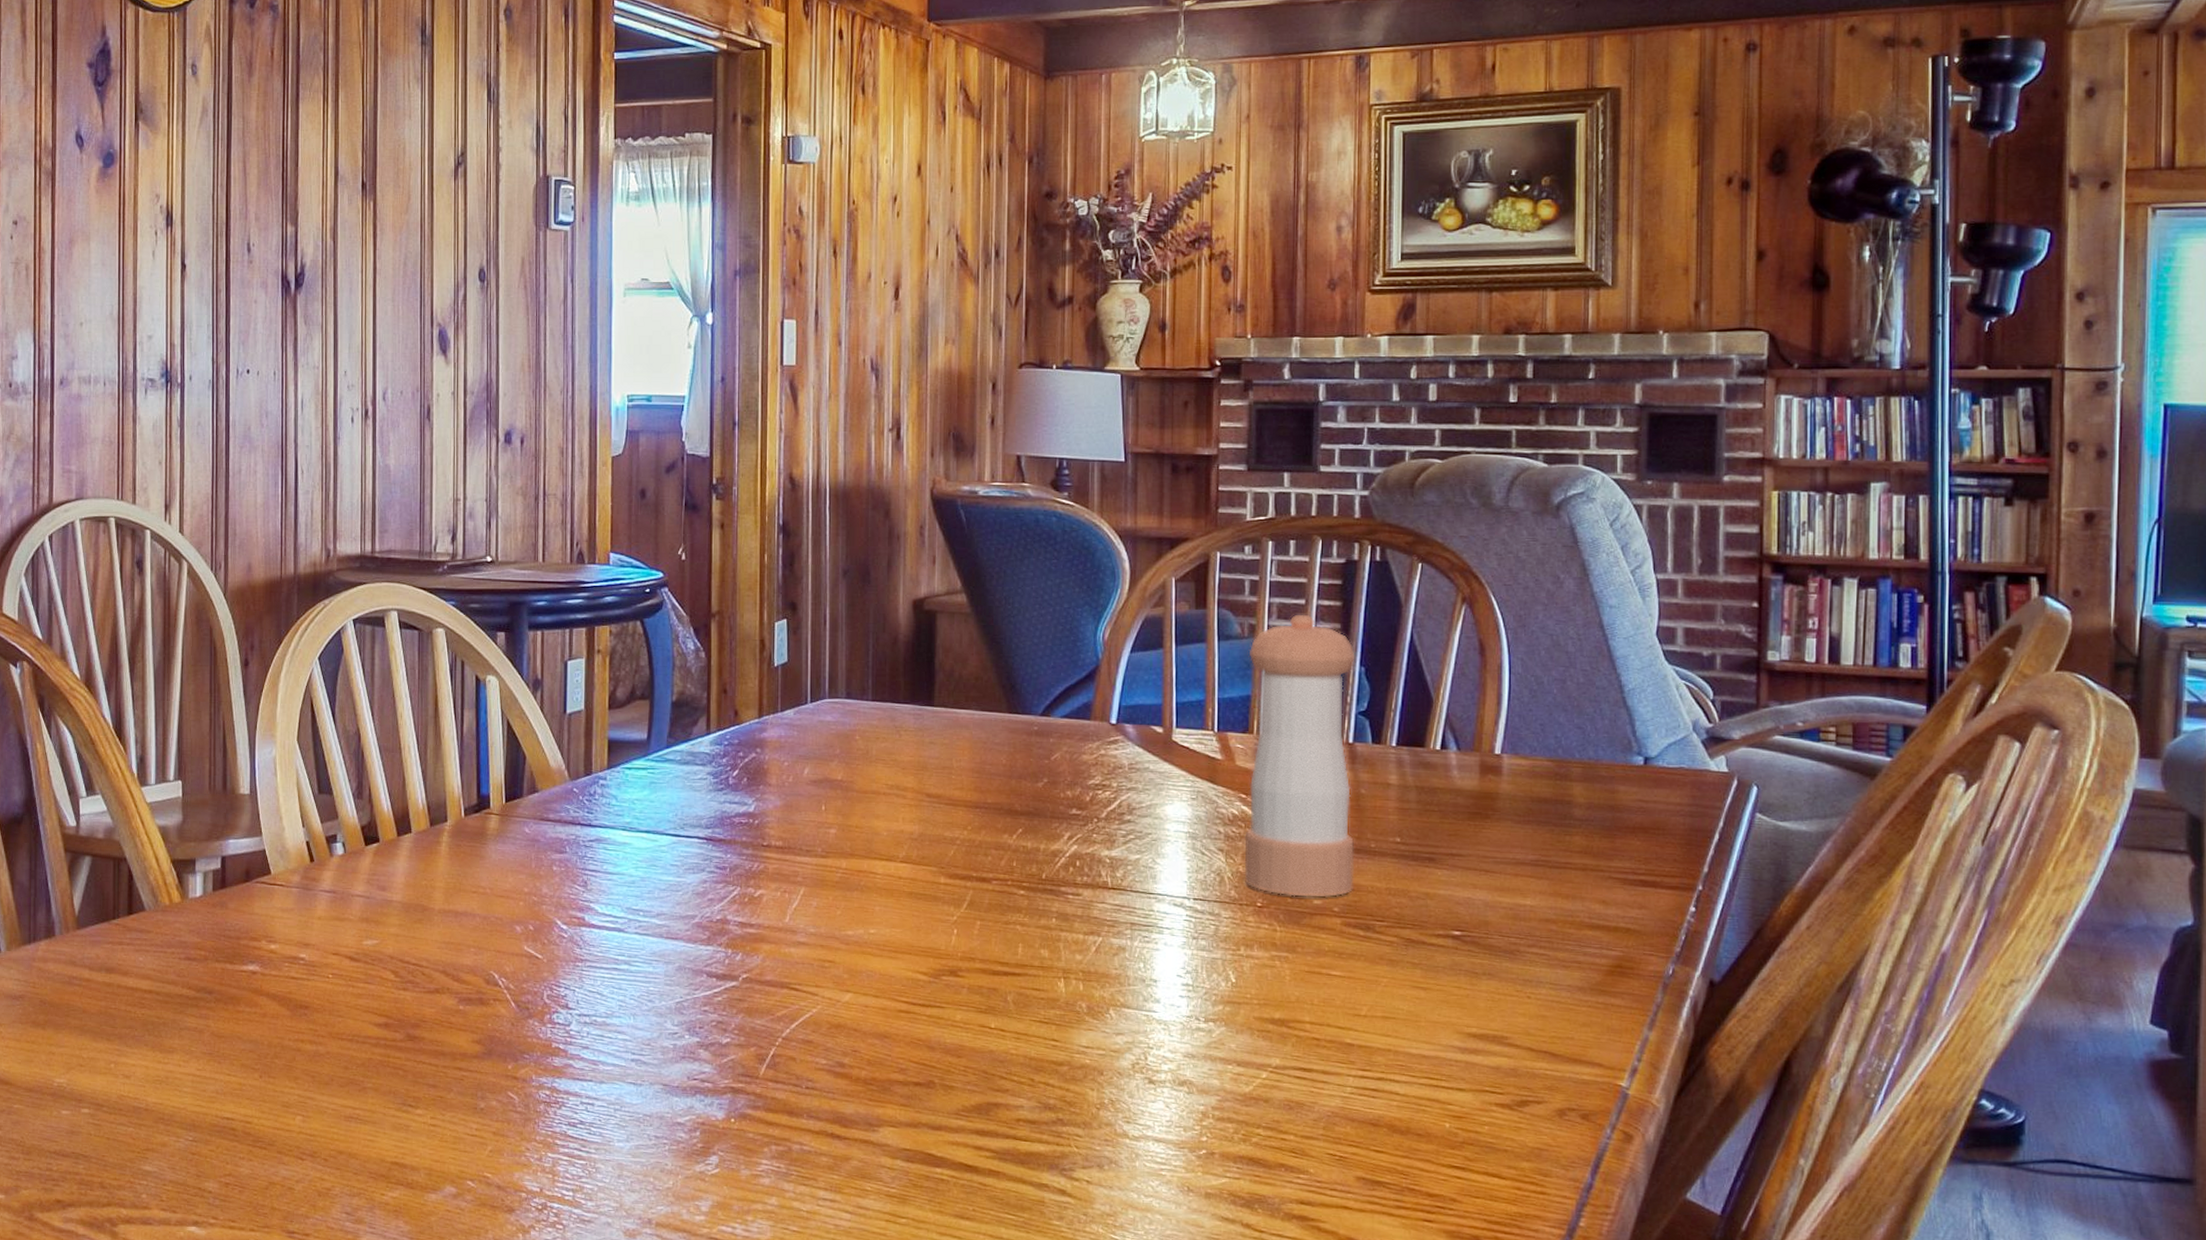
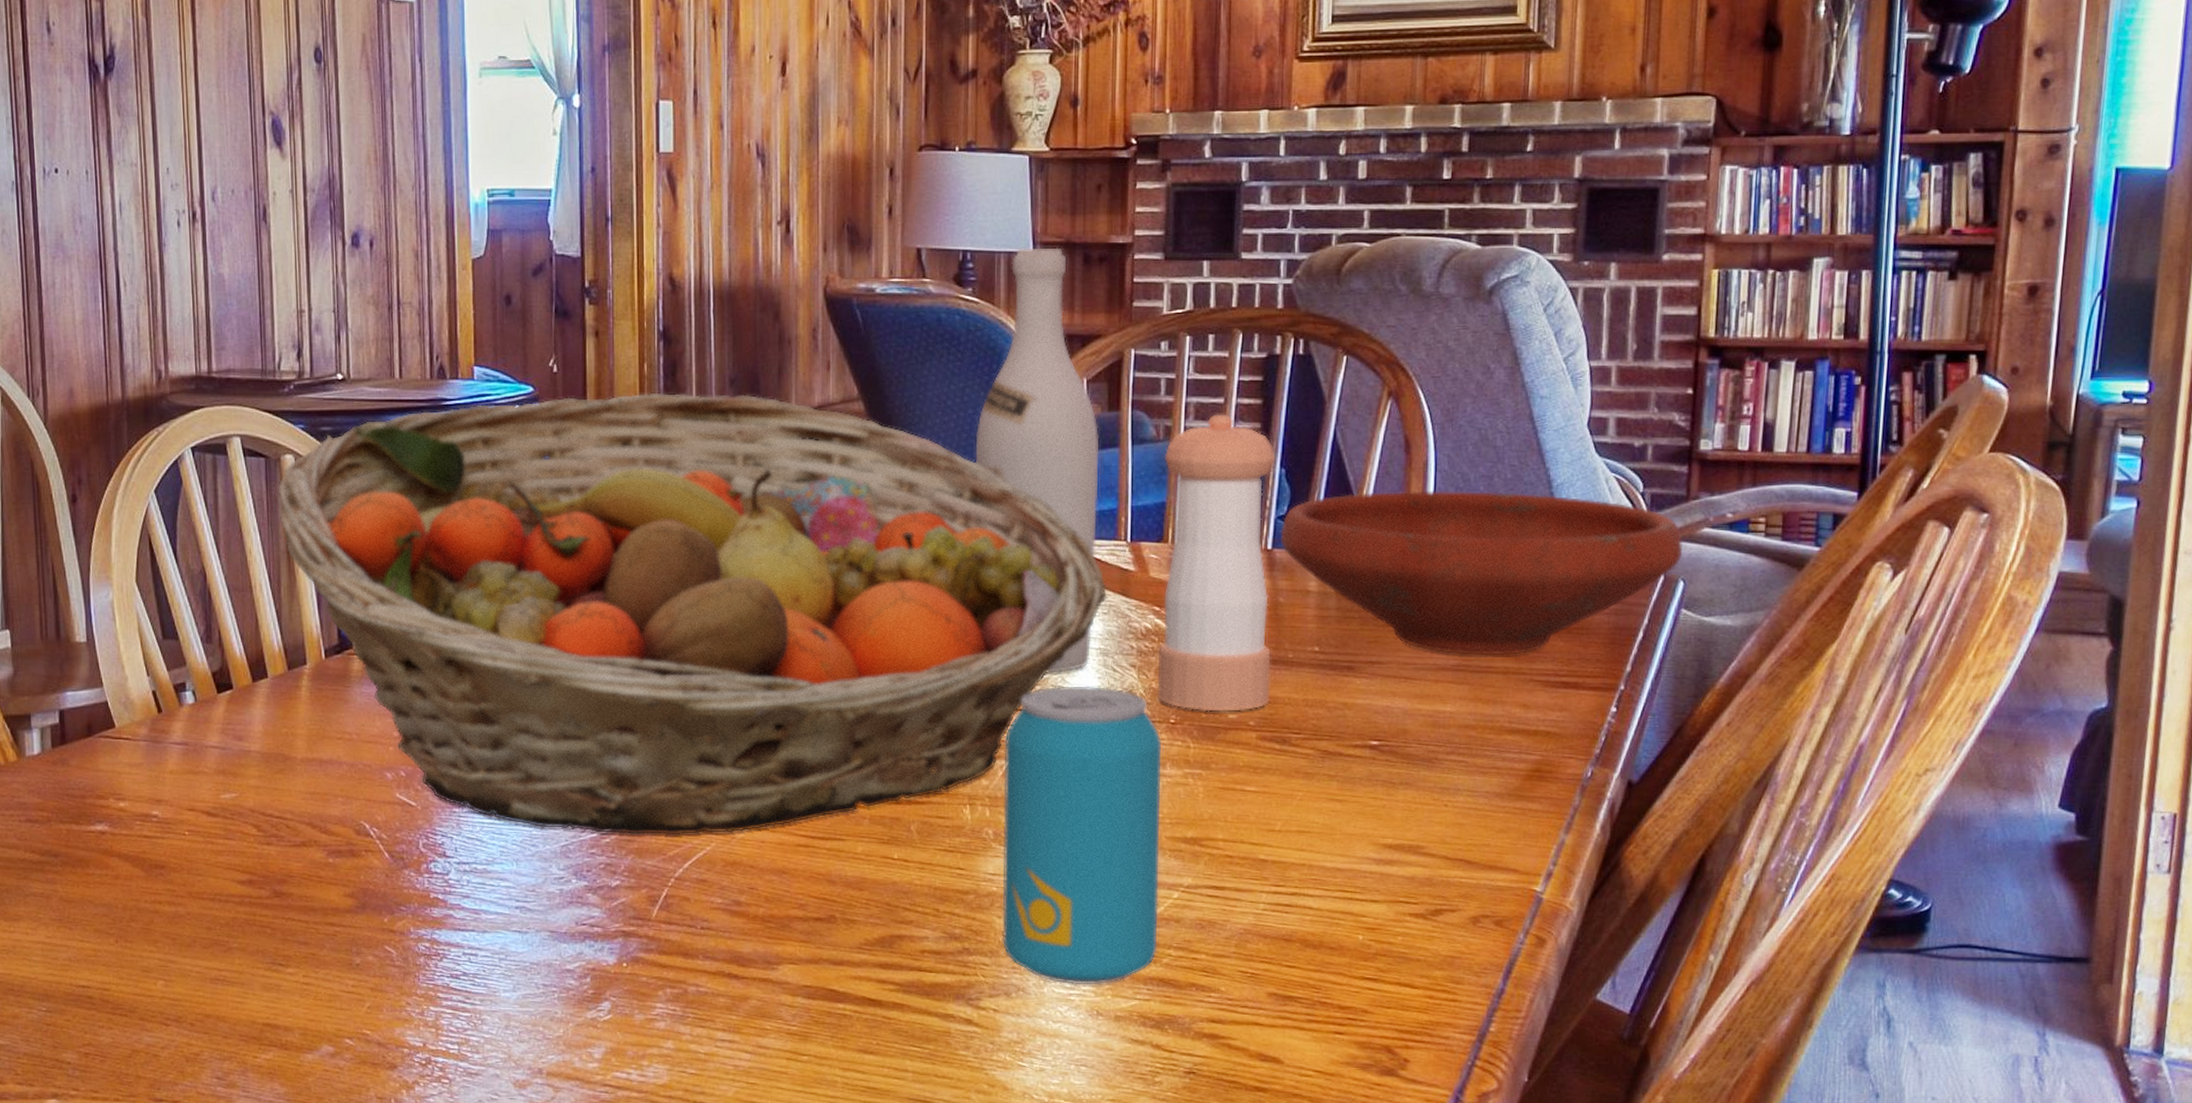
fruit basket: none [429,580,1196,997] -> present [278,392,1107,835]
wine bottle: none [1069,457,1188,855] -> present [974,247,1100,674]
beverage can: none [1096,867,1250,1162] -> present [1003,686,1162,985]
bowl: none [1360,691,1756,852] -> present [1279,490,1684,655]

